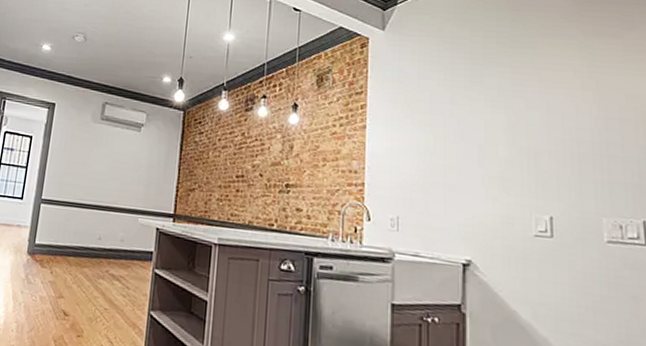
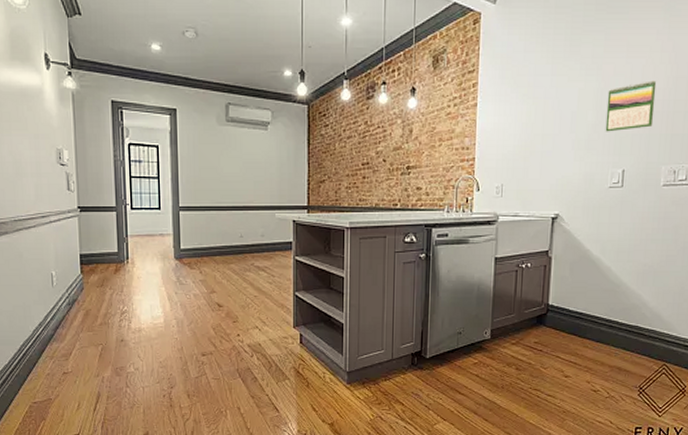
calendar: none [521,119,584,172] -> present [605,80,657,132]

